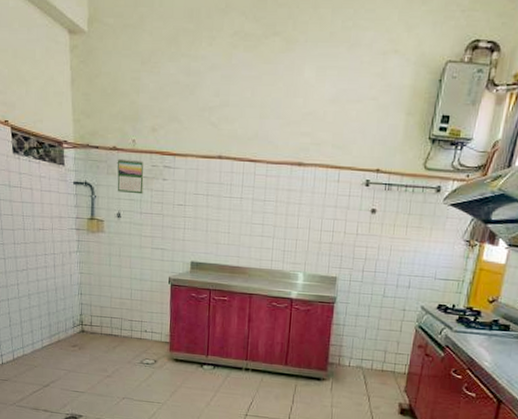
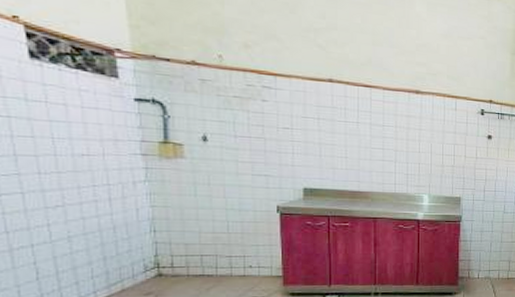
calendar: present [117,158,144,195] -> none [199,74,237,116]

